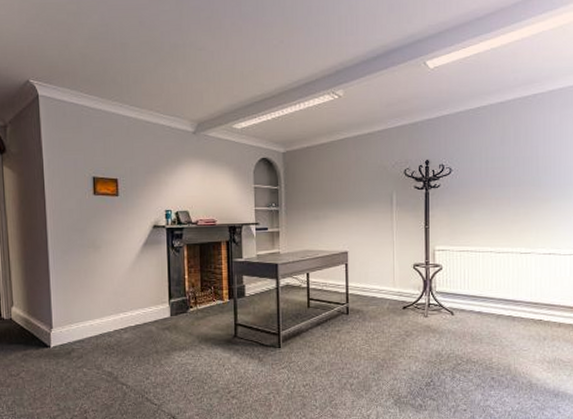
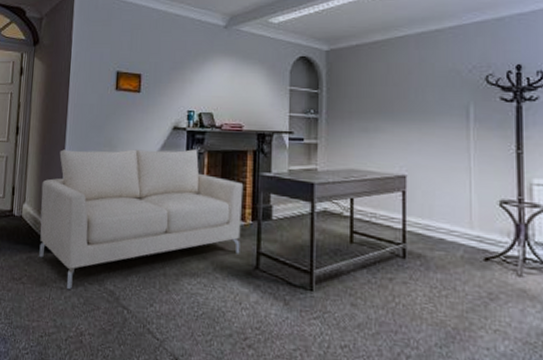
sofa: none [28,244,221,377] -> present [39,149,244,290]

